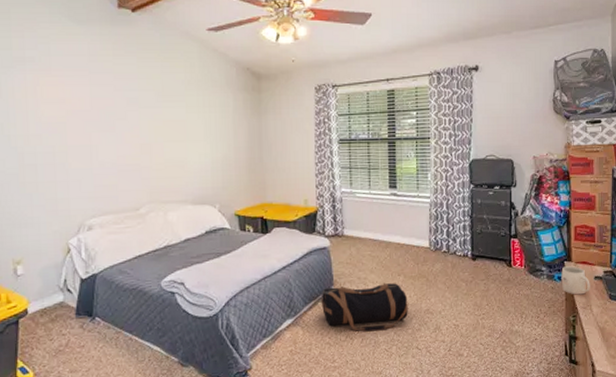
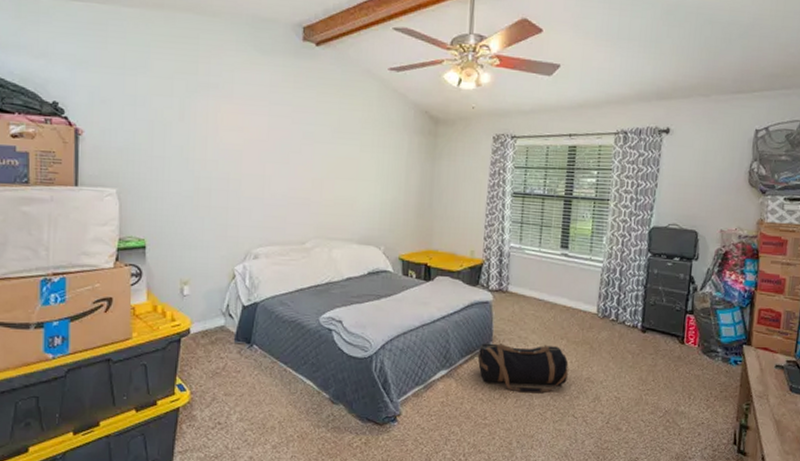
mug: present [561,266,590,295] -> none [737,350,770,383]

